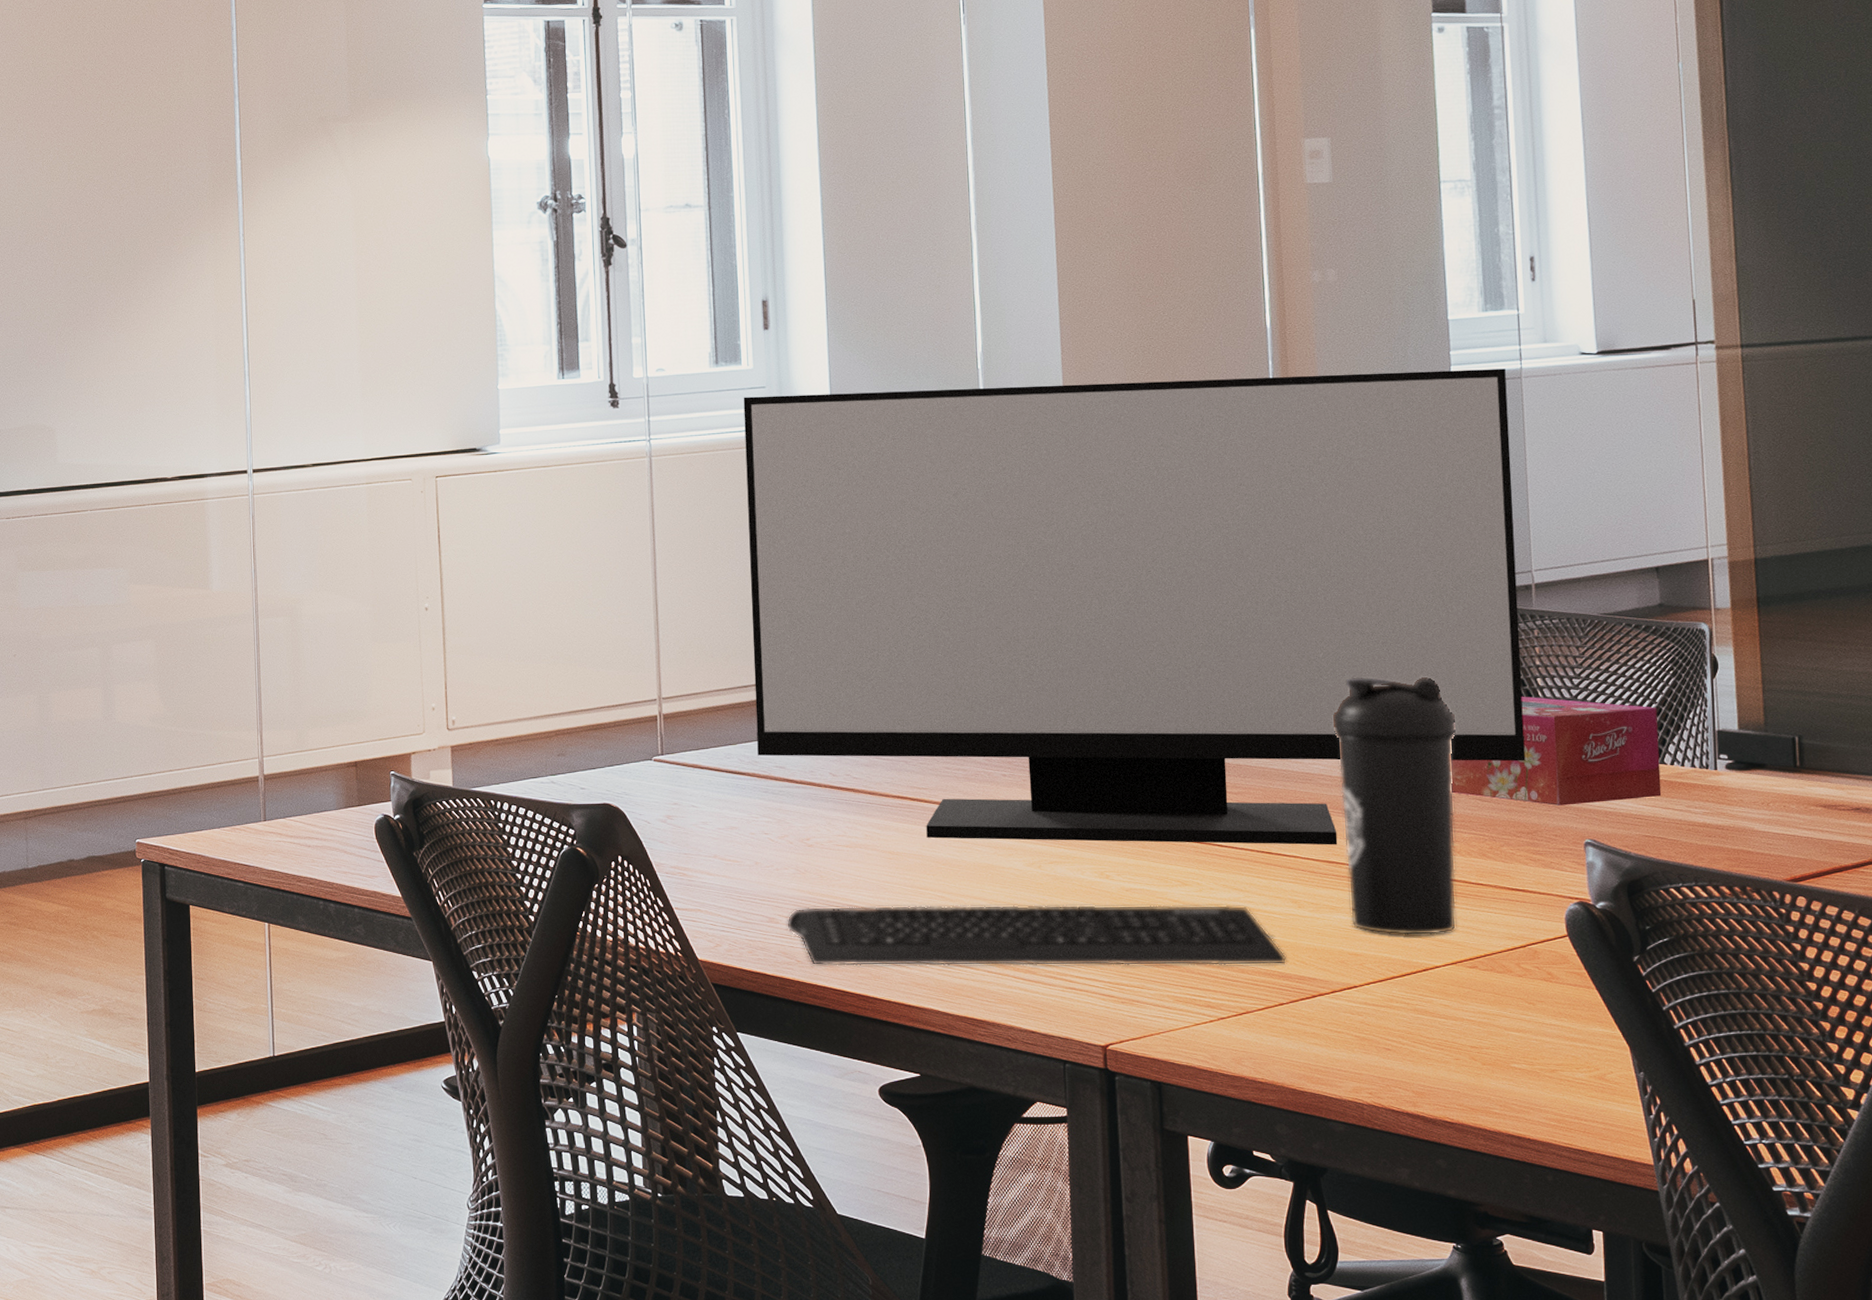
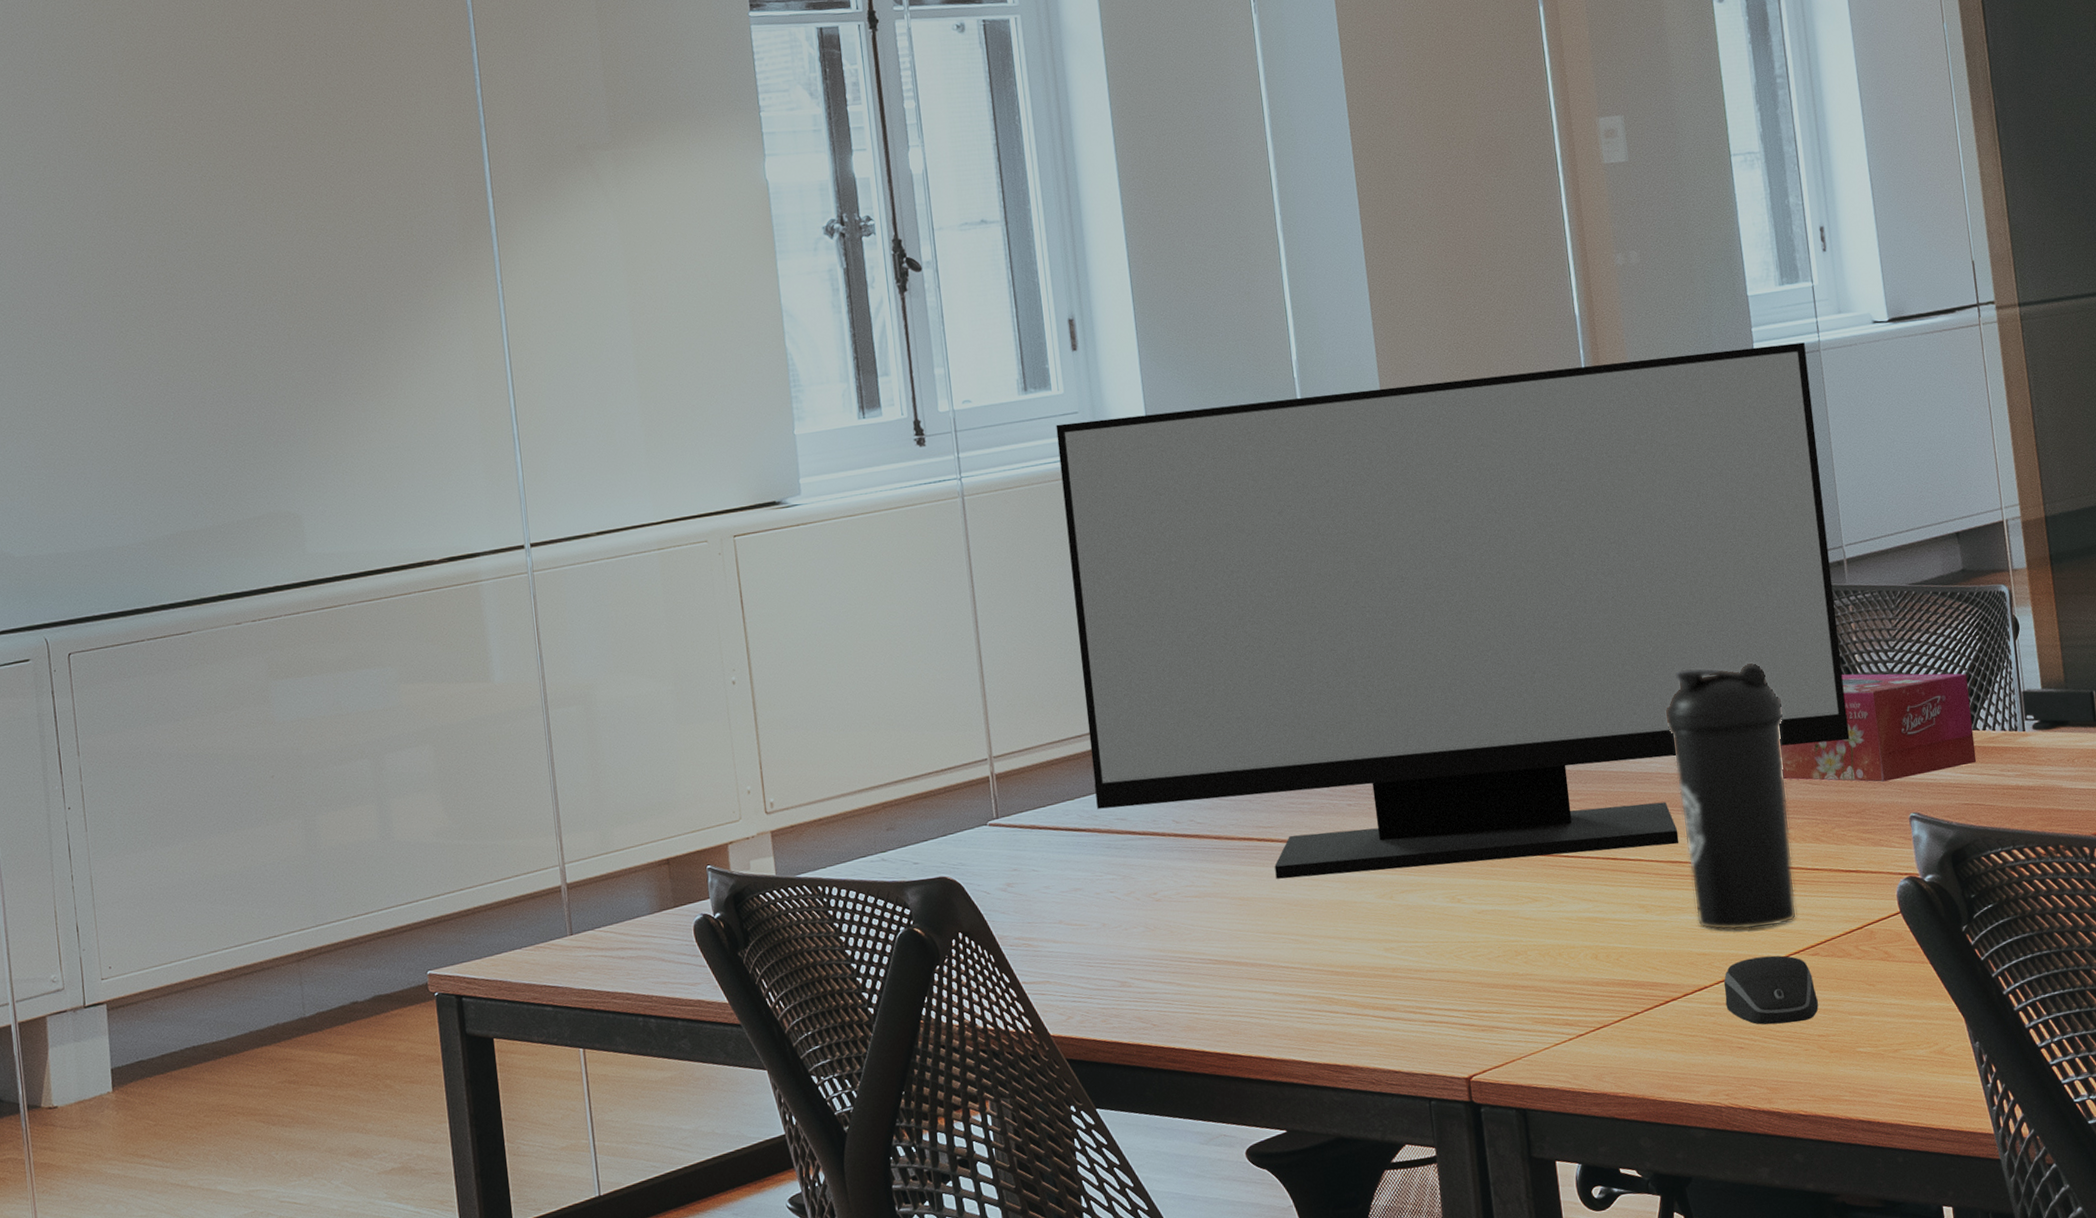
keyboard: present [786,904,1287,967] -> none [1138,916,1639,1028]
computer mouse: none [1375,963,1473,1031] -> present [1724,955,1819,1025]

